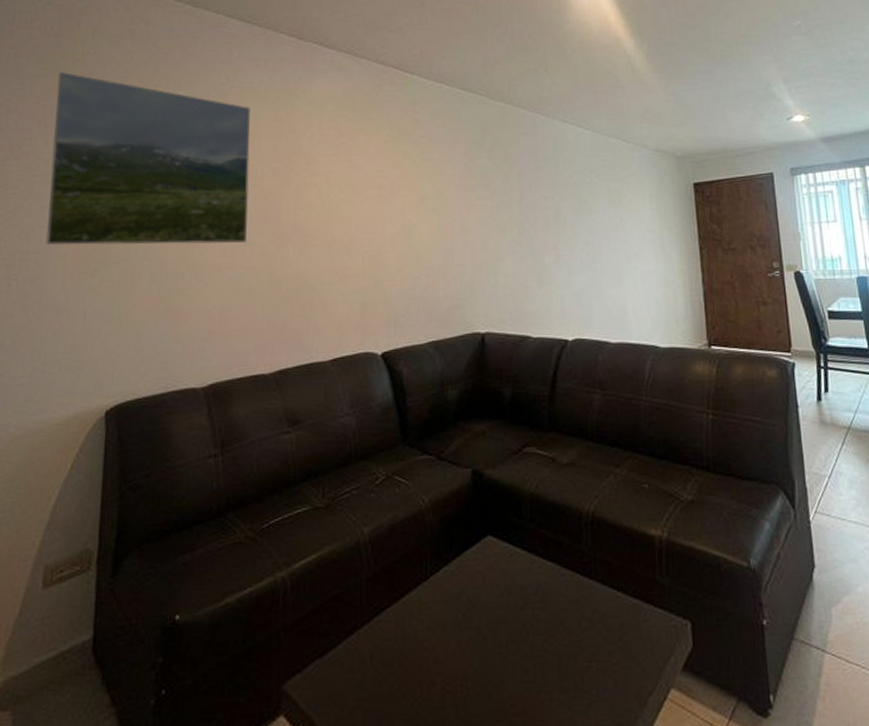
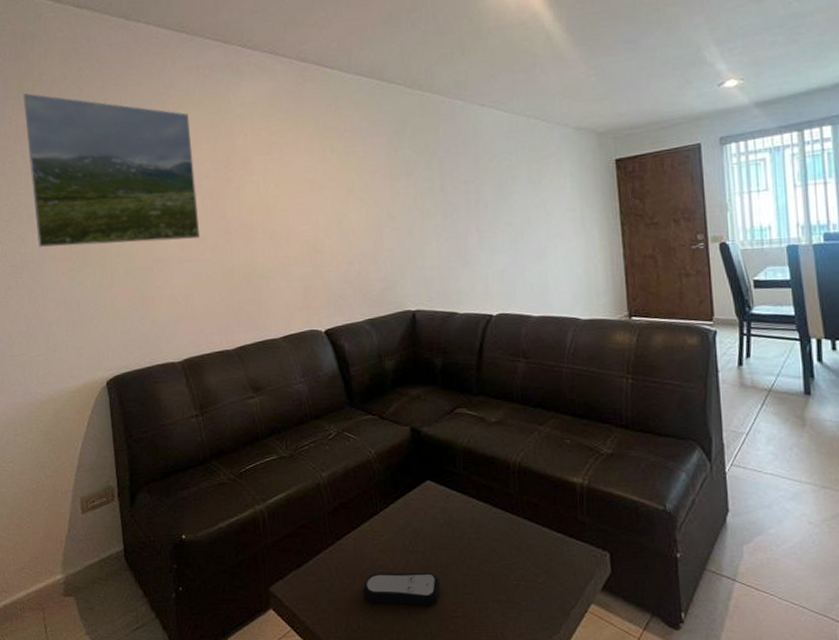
remote control: none [401,655,496,701] -> present [362,572,440,606]

